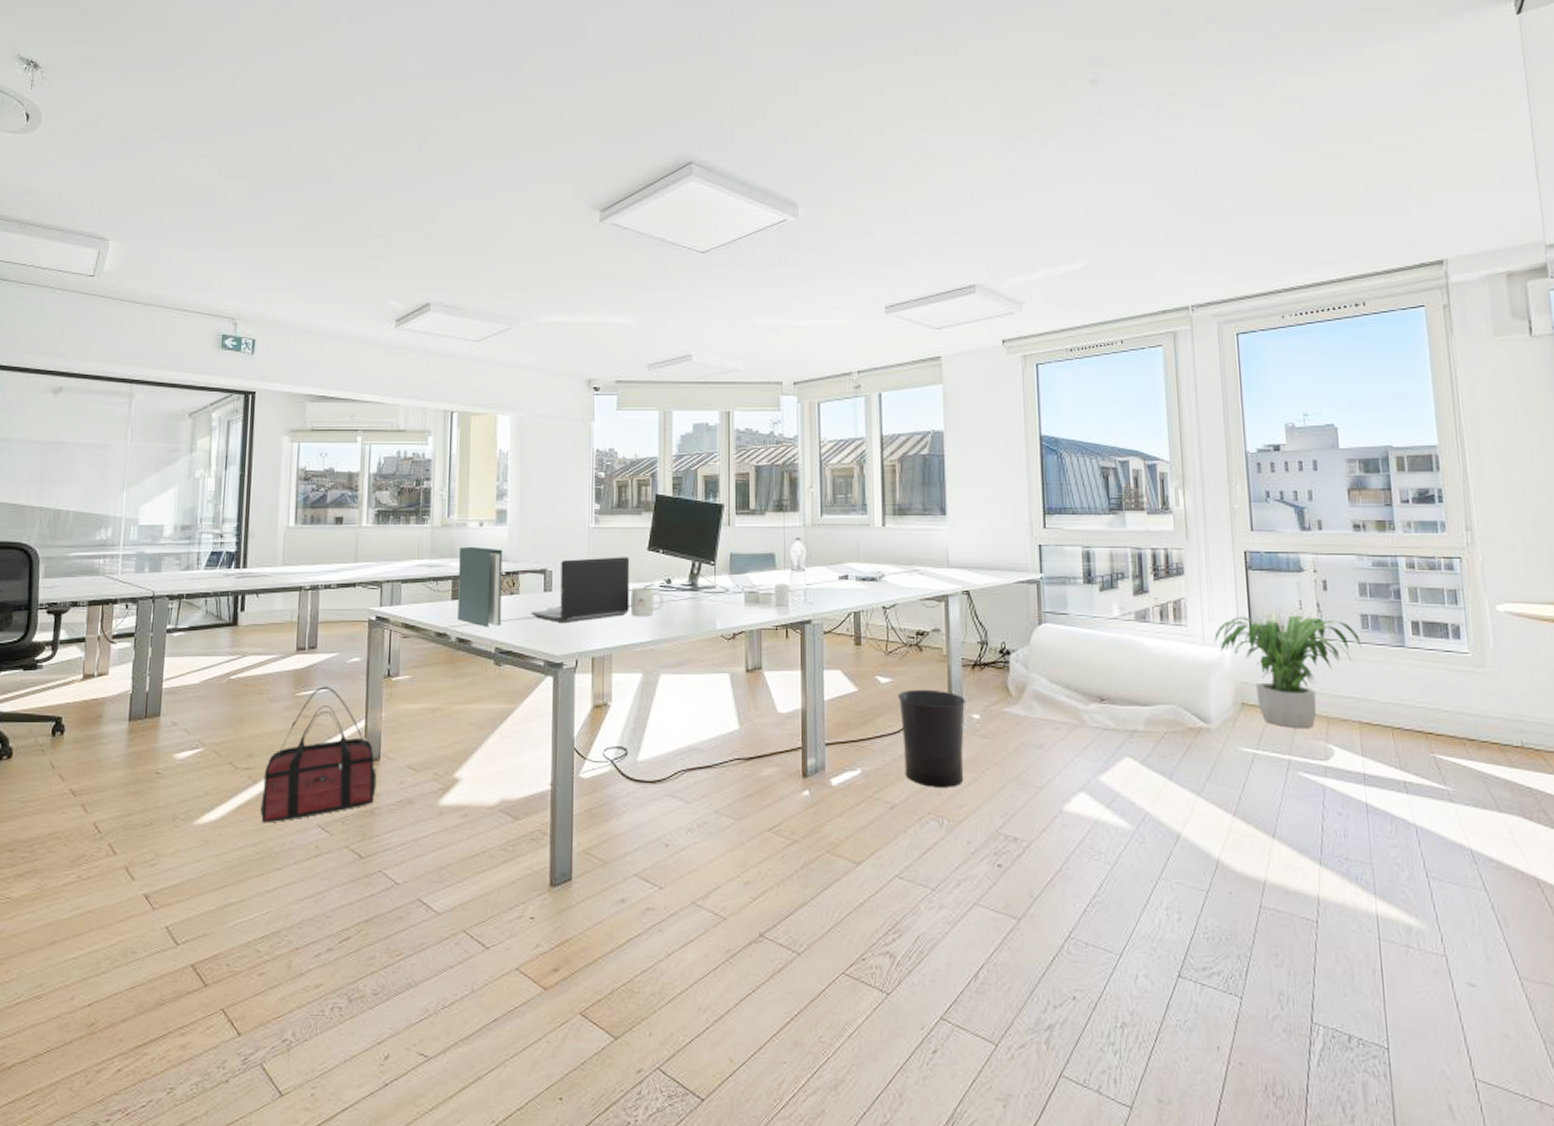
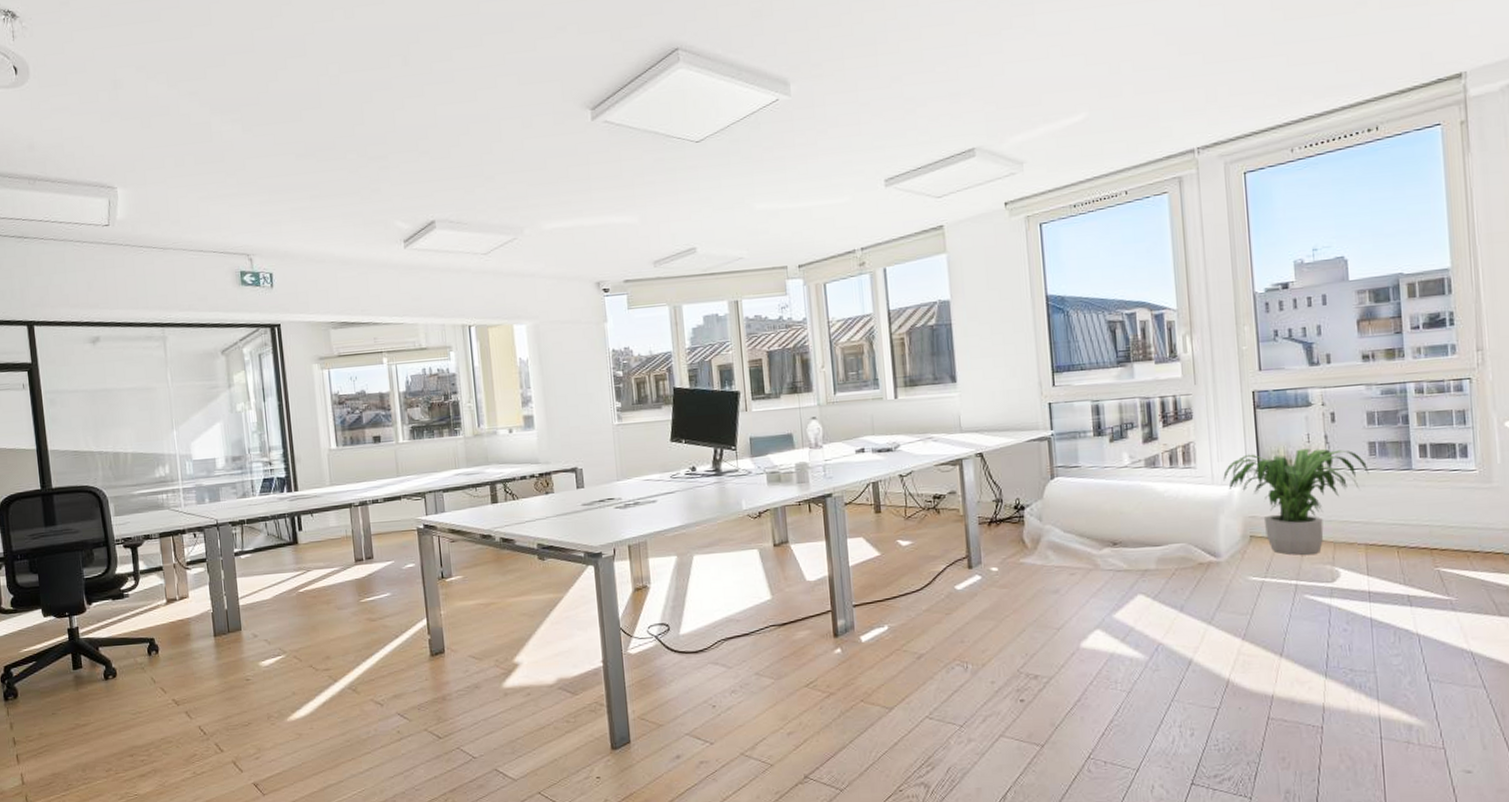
duffel bag: present [260,687,377,823] -> none [342,592,445,716]
binder: present [457,547,503,627] -> none [493,452,540,526]
laptop computer: present [530,557,630,624] -> none [566,449,659,517]
mug: present [631,587,663,617] -> none [658,476,690,505]
waste bin: present [897,689,966,787] -> none [918,548,986,636]

